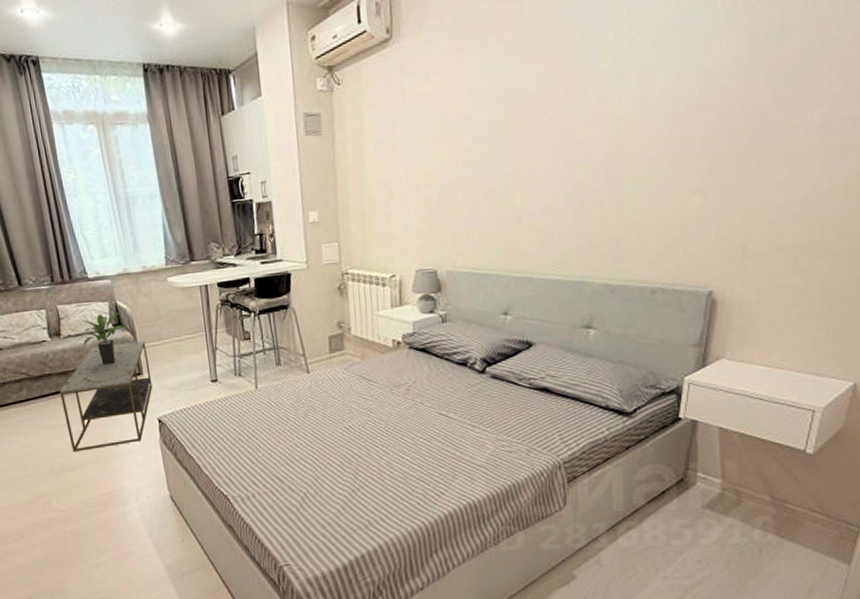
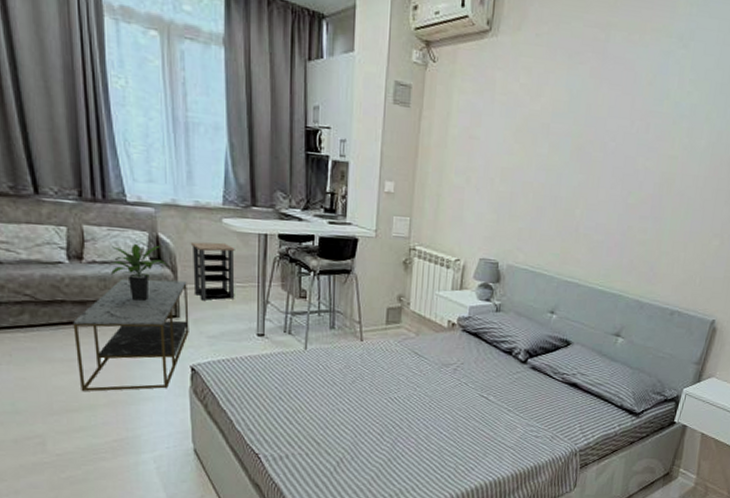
side table: none [143,299,187,356] -> present [190,241,235,300]

